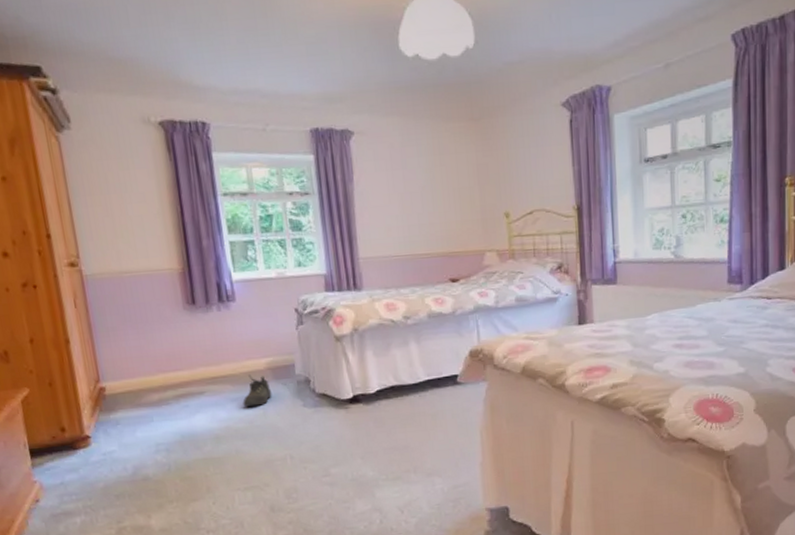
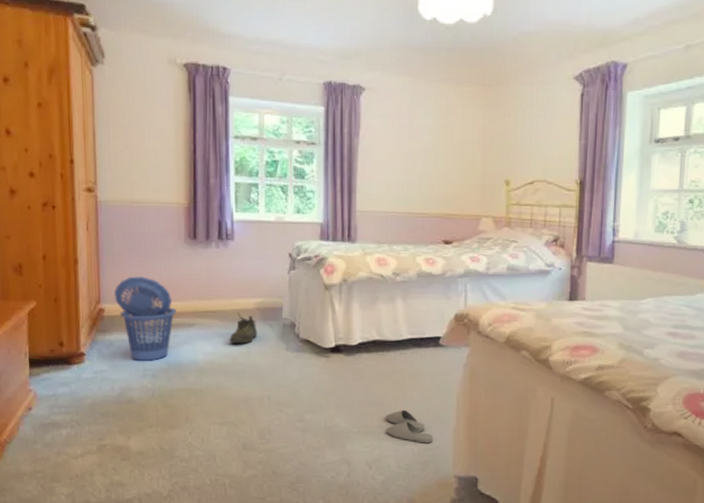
laundry basket: none [113,349,184,437] -> present [114,276,177,361]
slippers: none [411,450,461,482] -> present [385,409,433,444]

